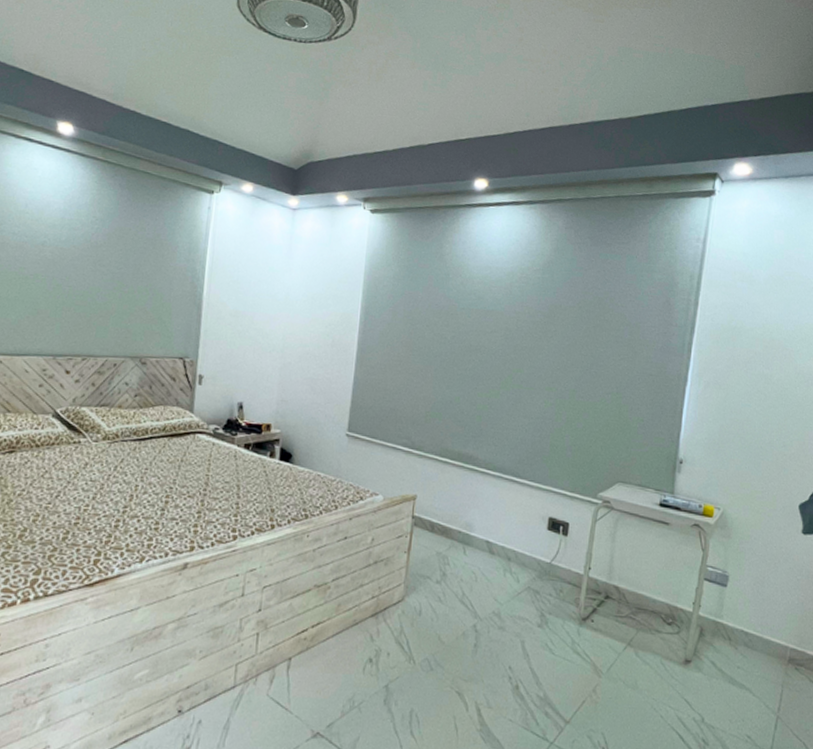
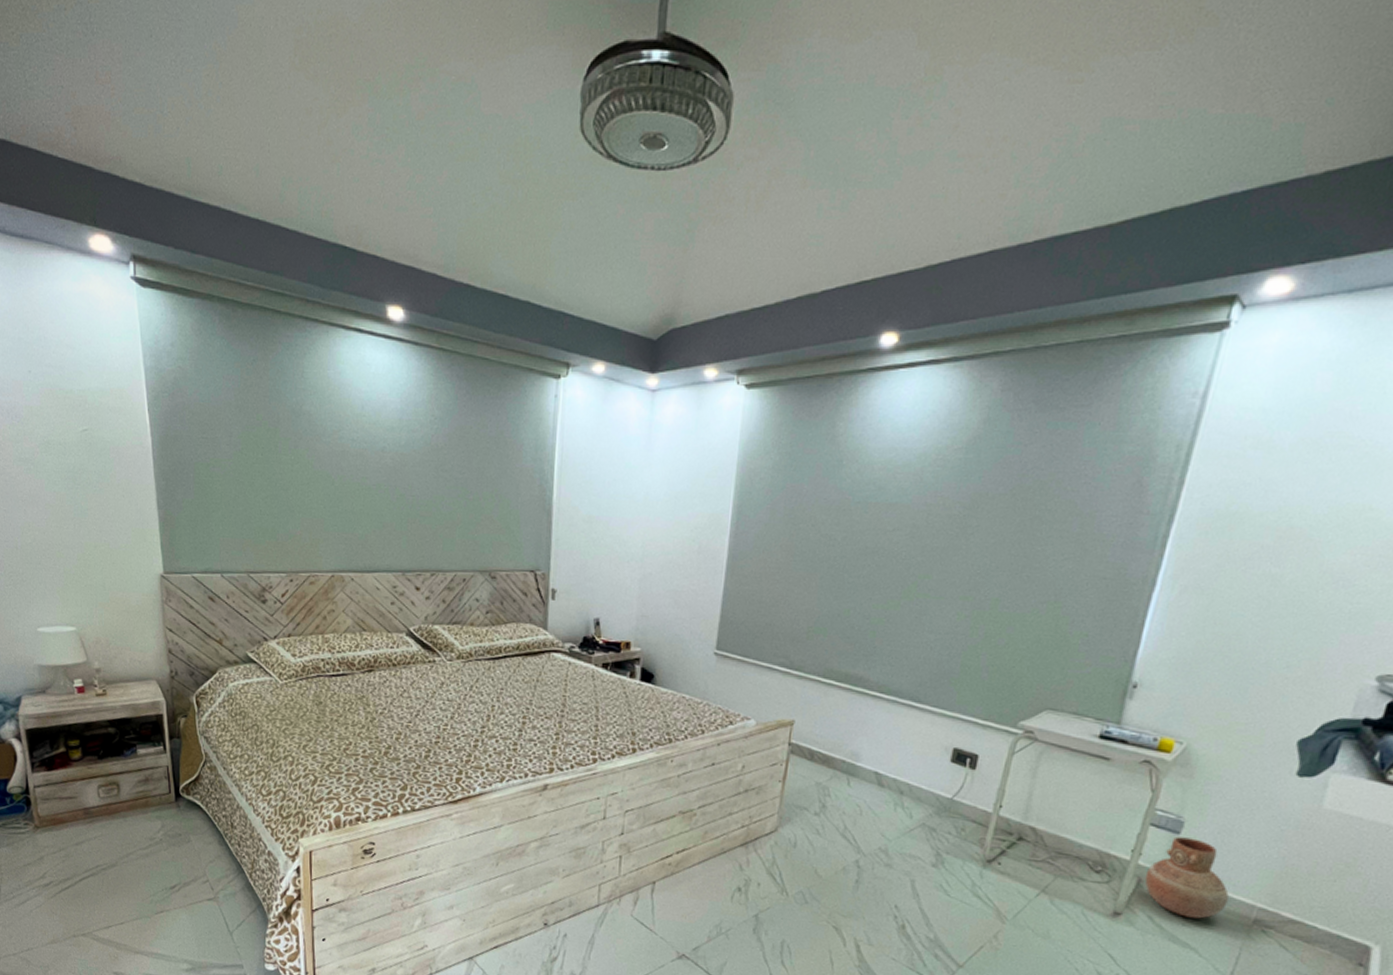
vase: none [705,589,768,661] -> present [1144,836,1229,919]

